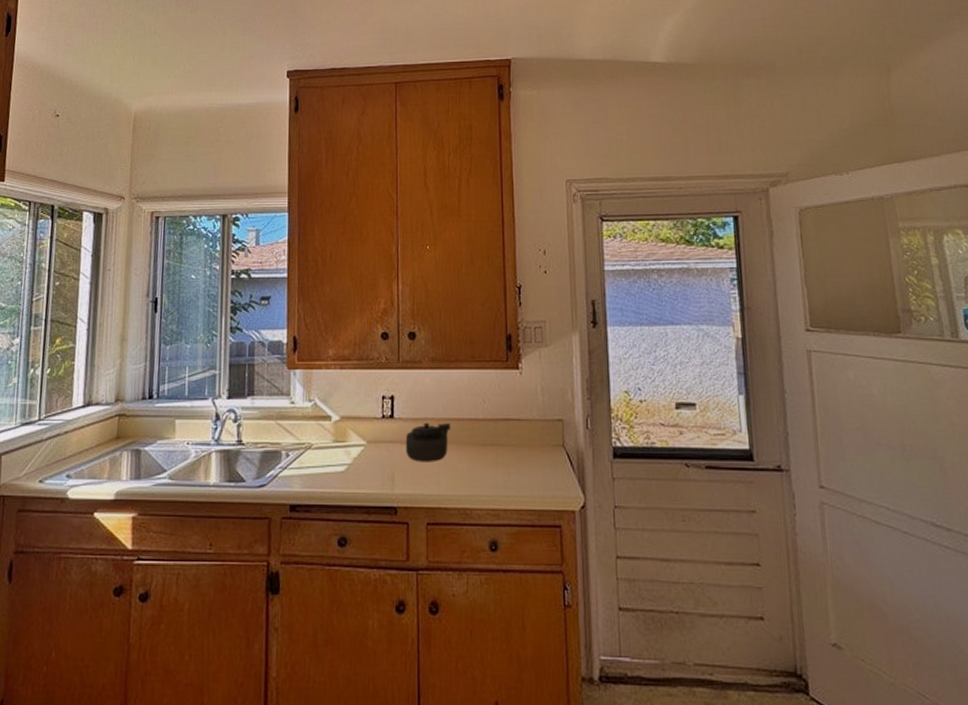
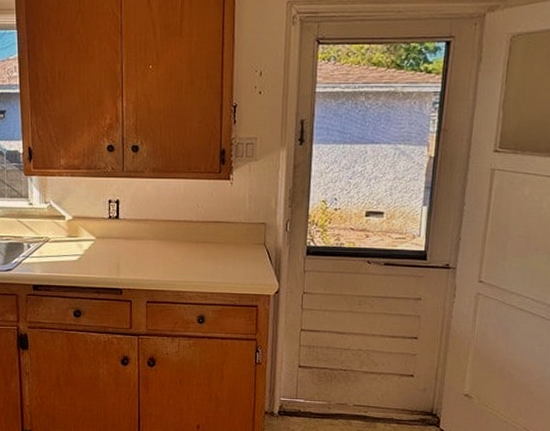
kettle: present [405,422,451,463] -> none [129,222,168,255]

